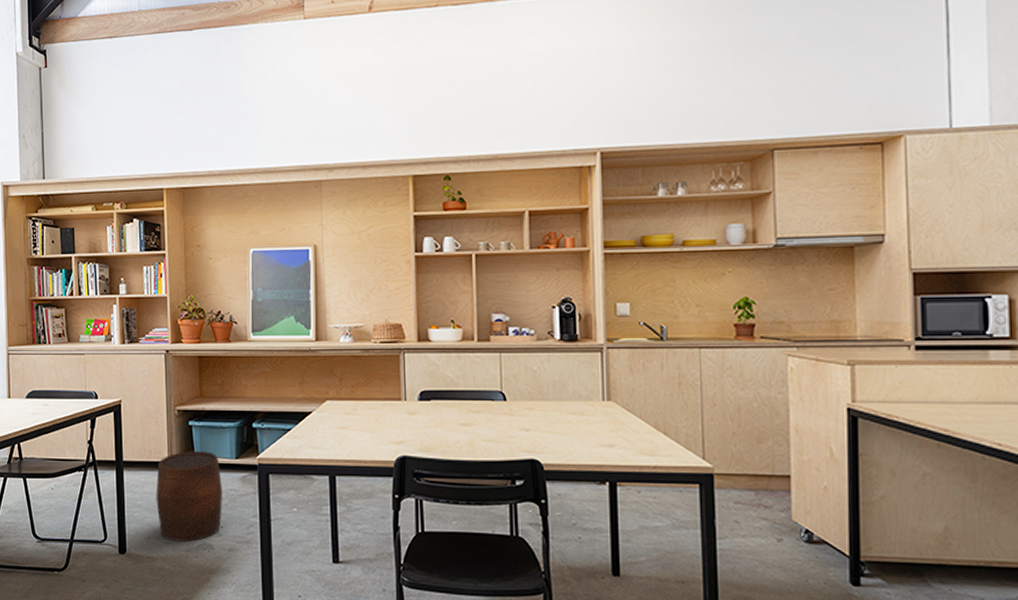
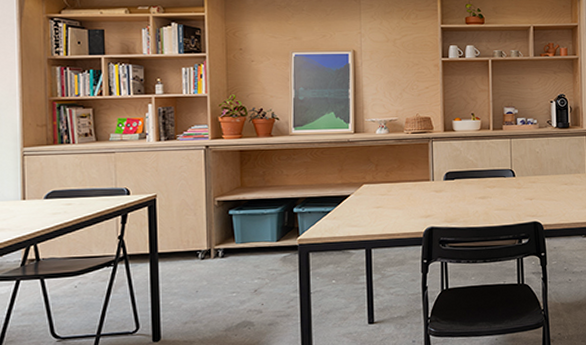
stool: present [156,451,223,542] -> none [193,237,264,323]

